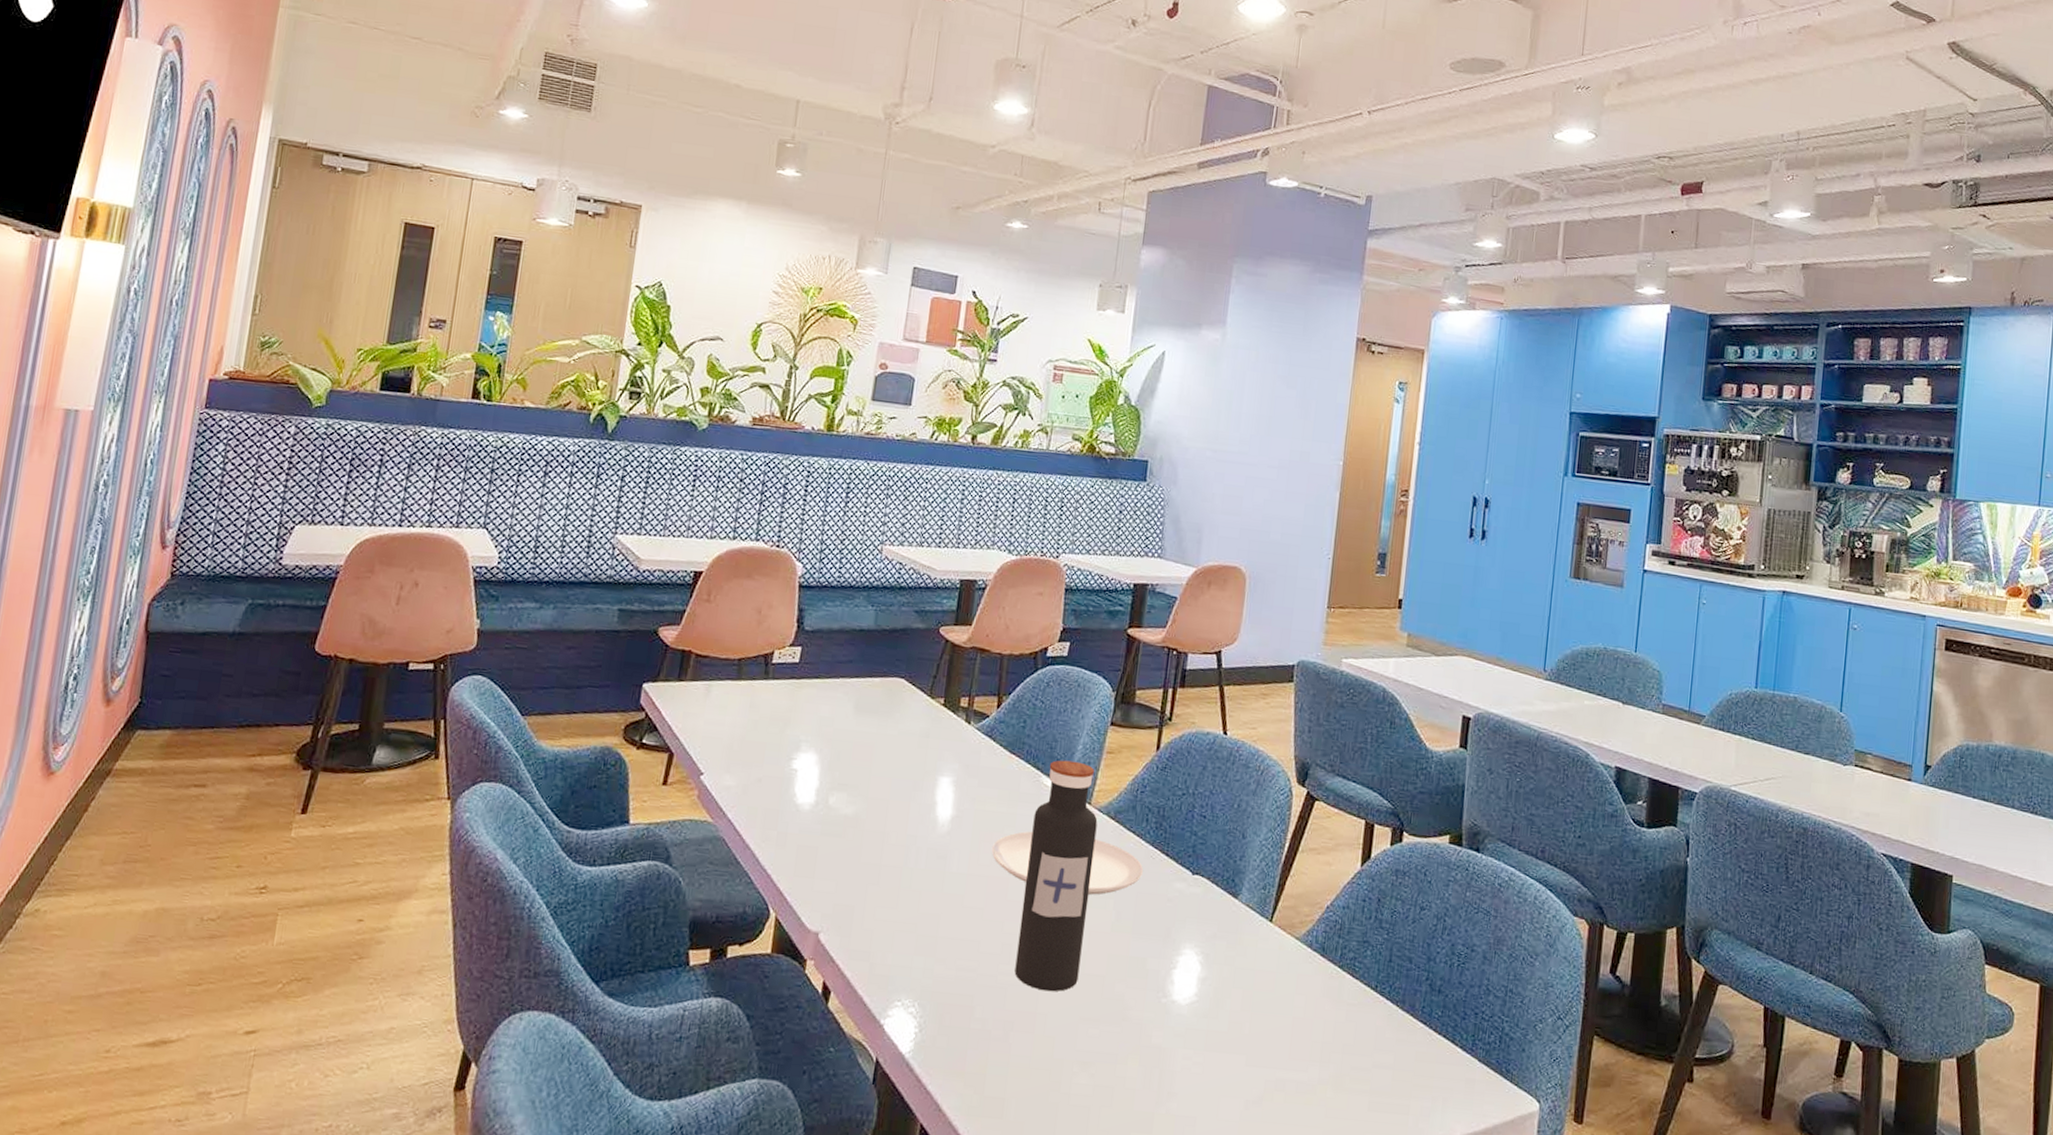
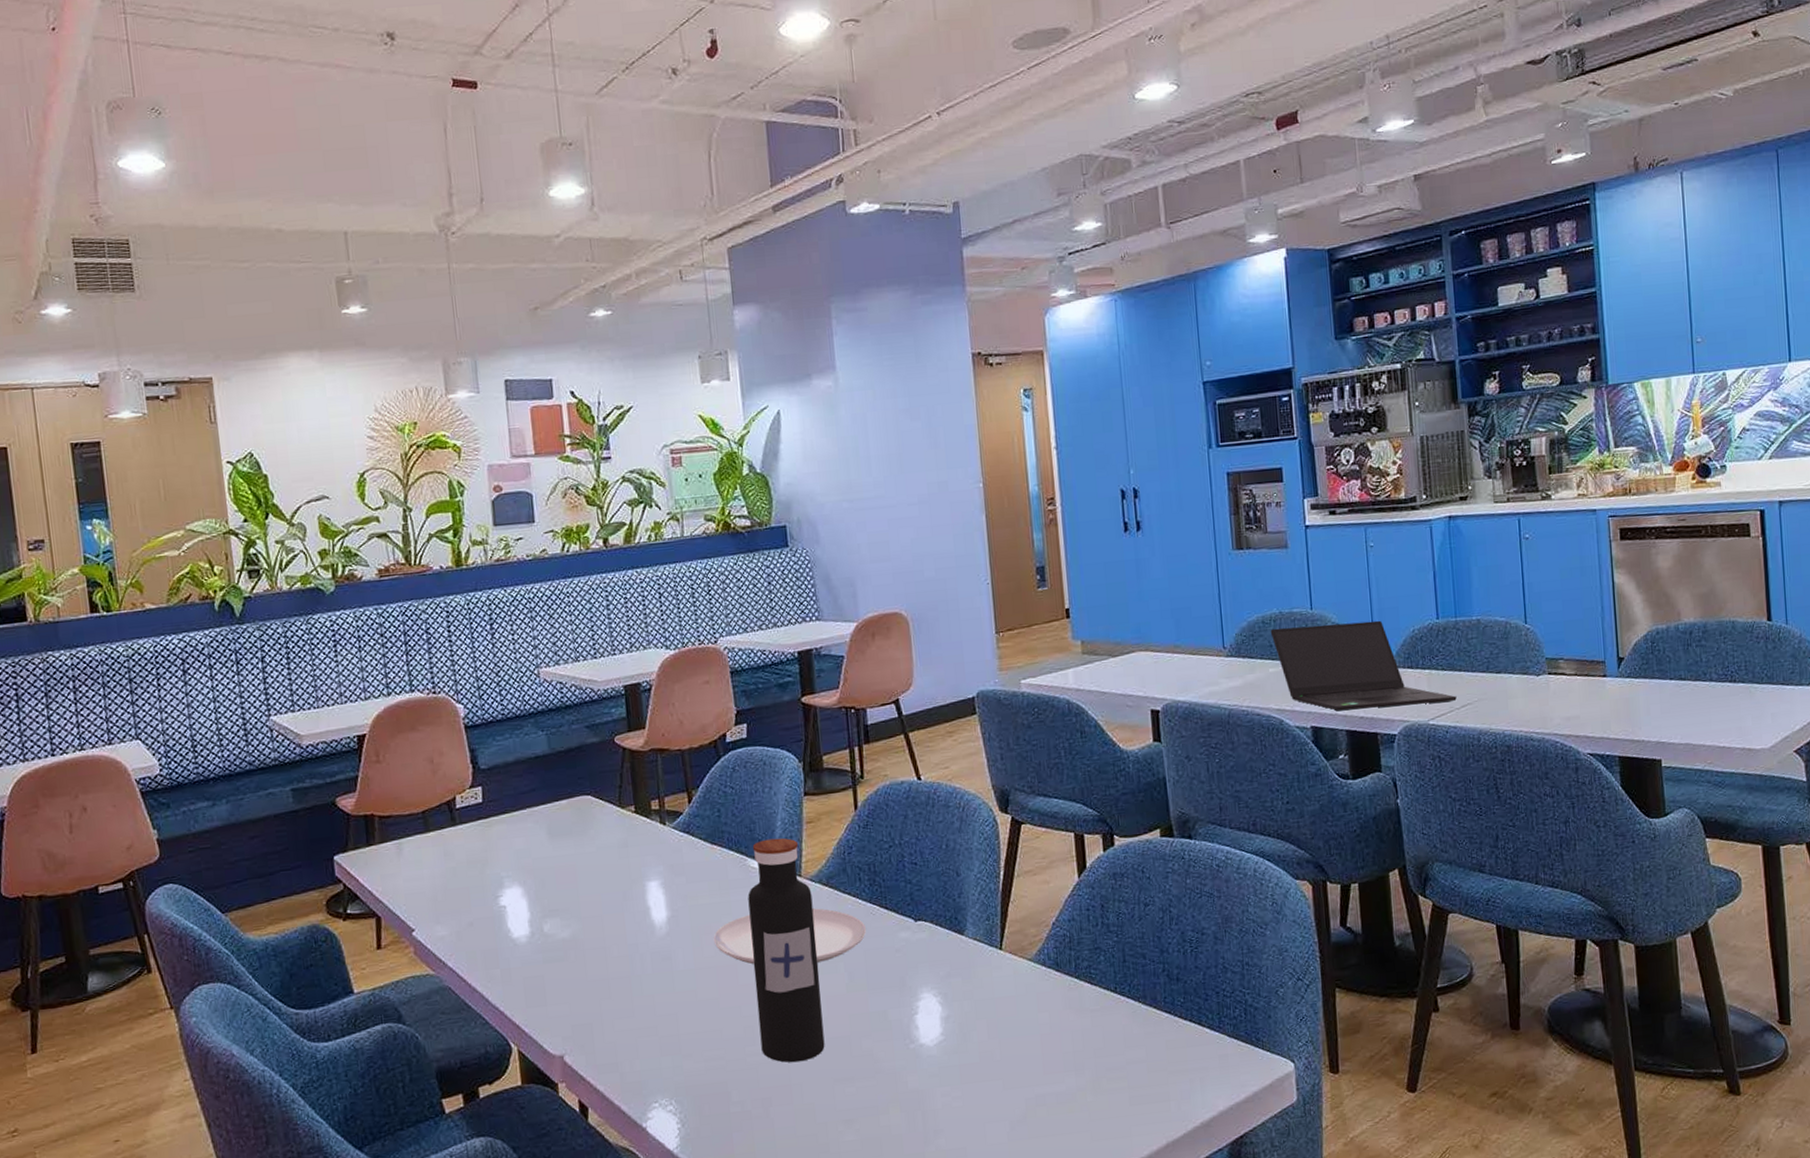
laptop: none [1592,662,1762,773] -> present [1270,620,1457,710]

